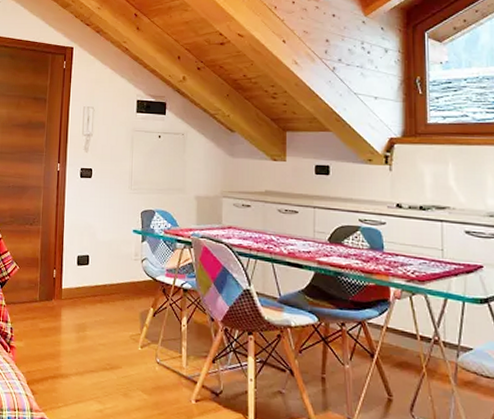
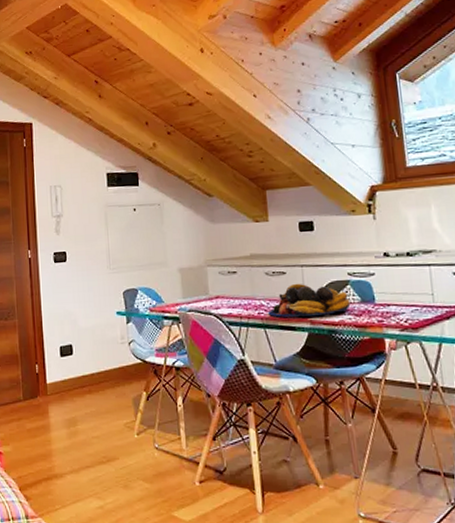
fruit bowl: none [277,223,359,258] -> present [267,283,351,318]

